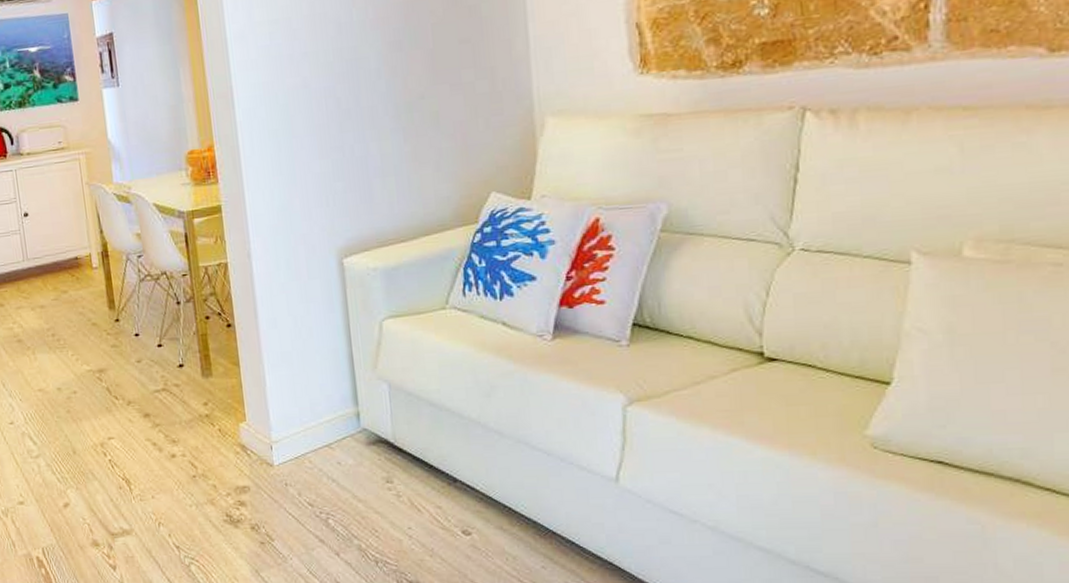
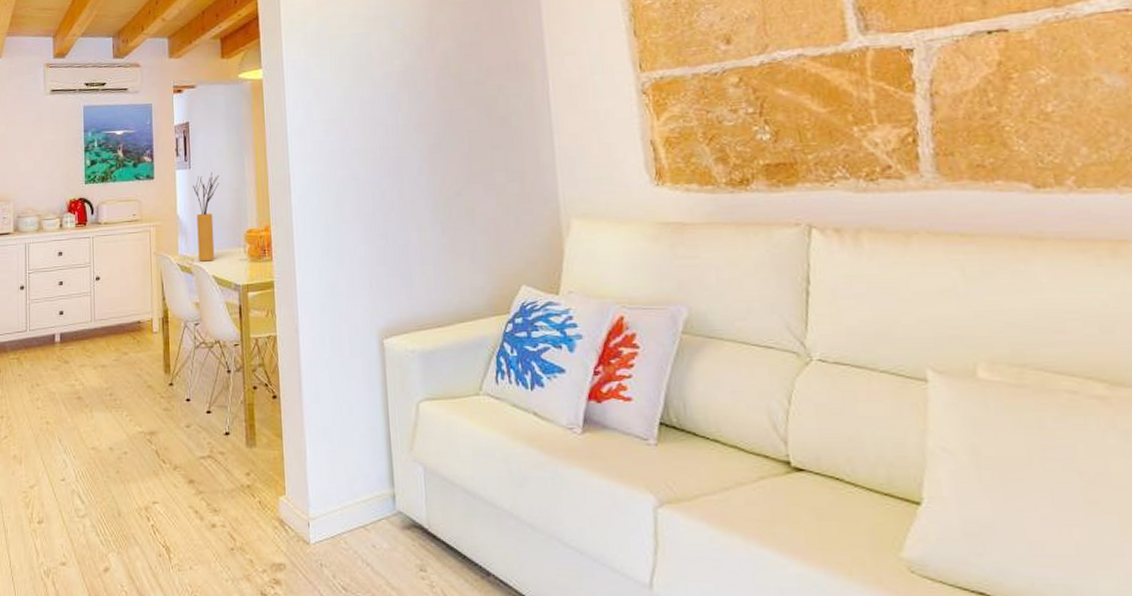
vase: none [123,89,154,189] -> present [193,172,219,262]

